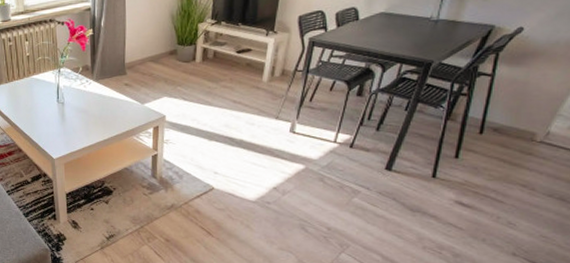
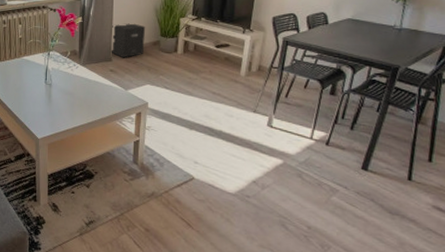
speaker: none [125,32,162,71] -> present [111,23,146,58]

